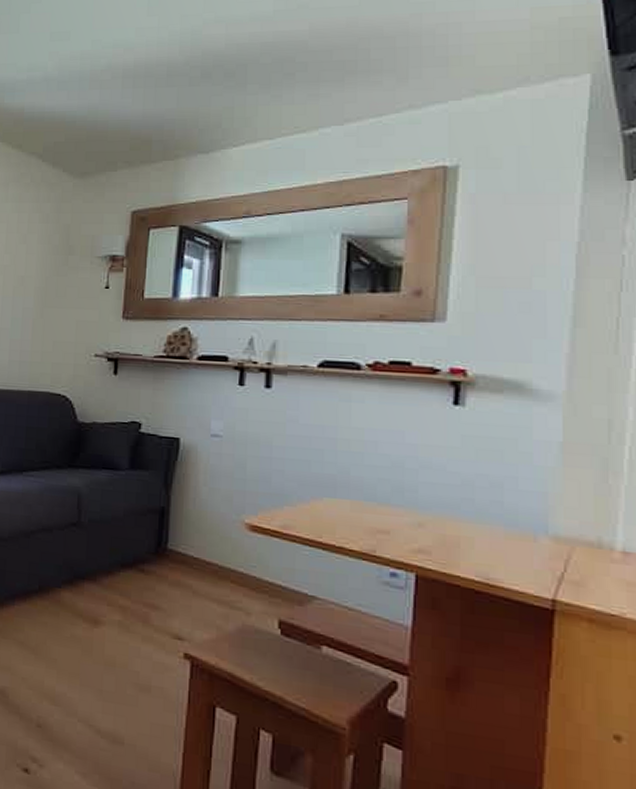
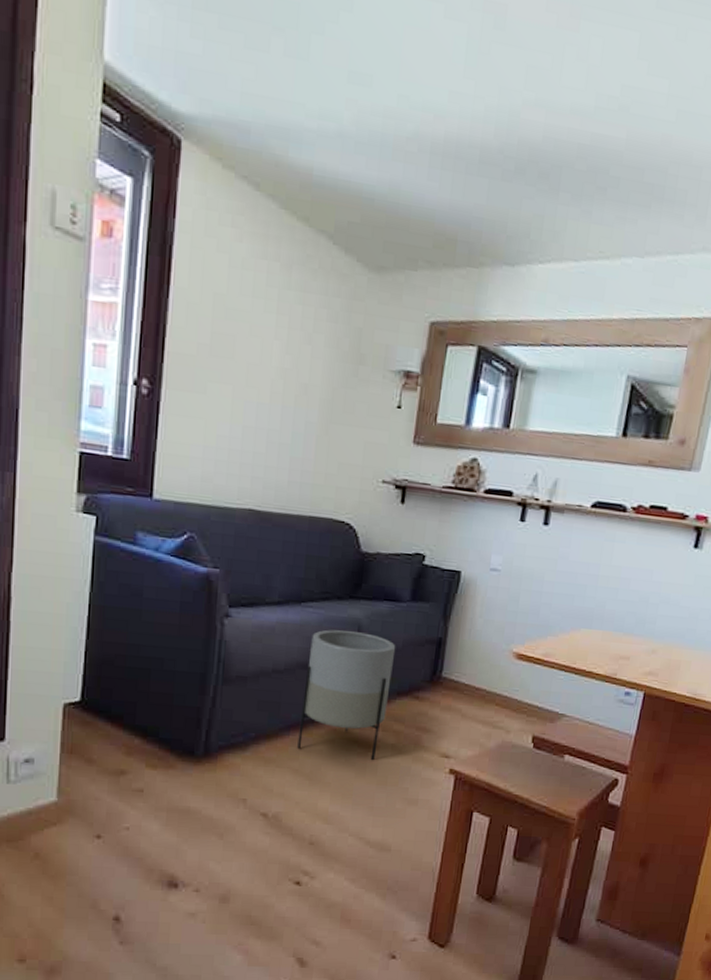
planter: none [22,498,117,638] -> present [297,629,396,761]

